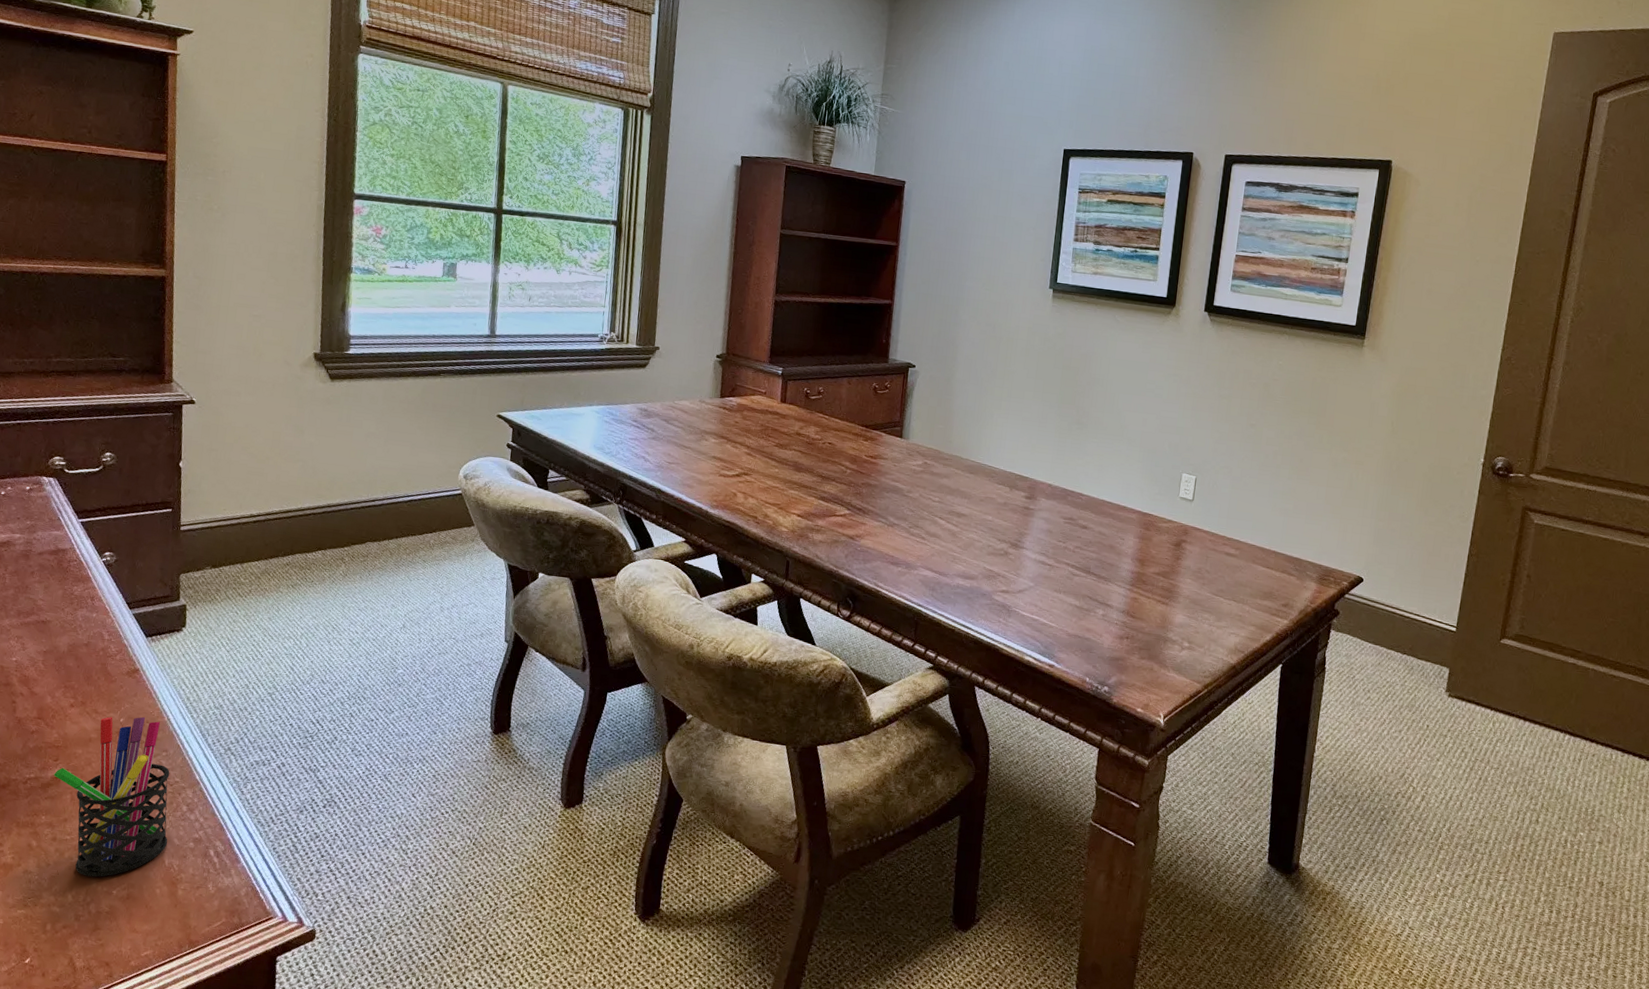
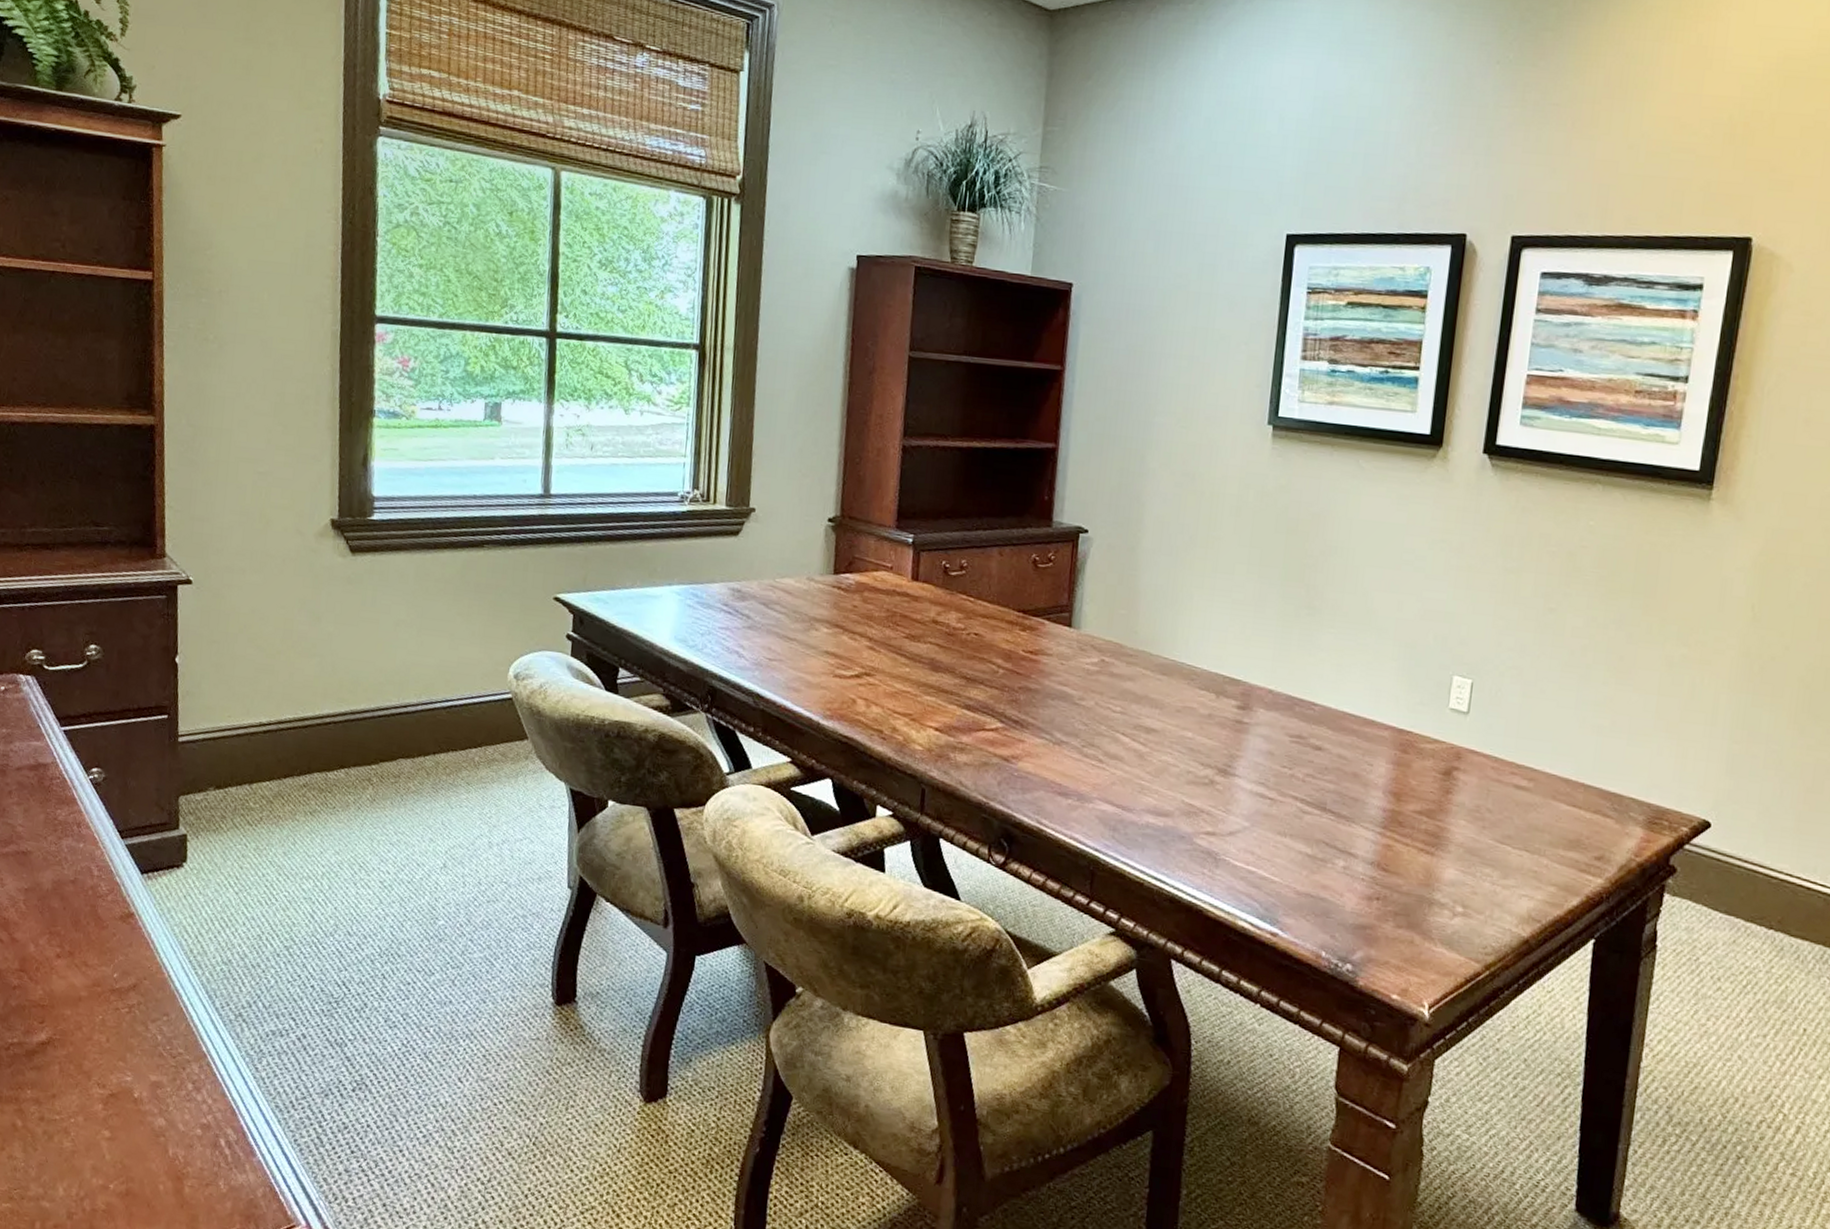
pen holder: present [54,716,170,877] -> none [39,970,172,1167]

